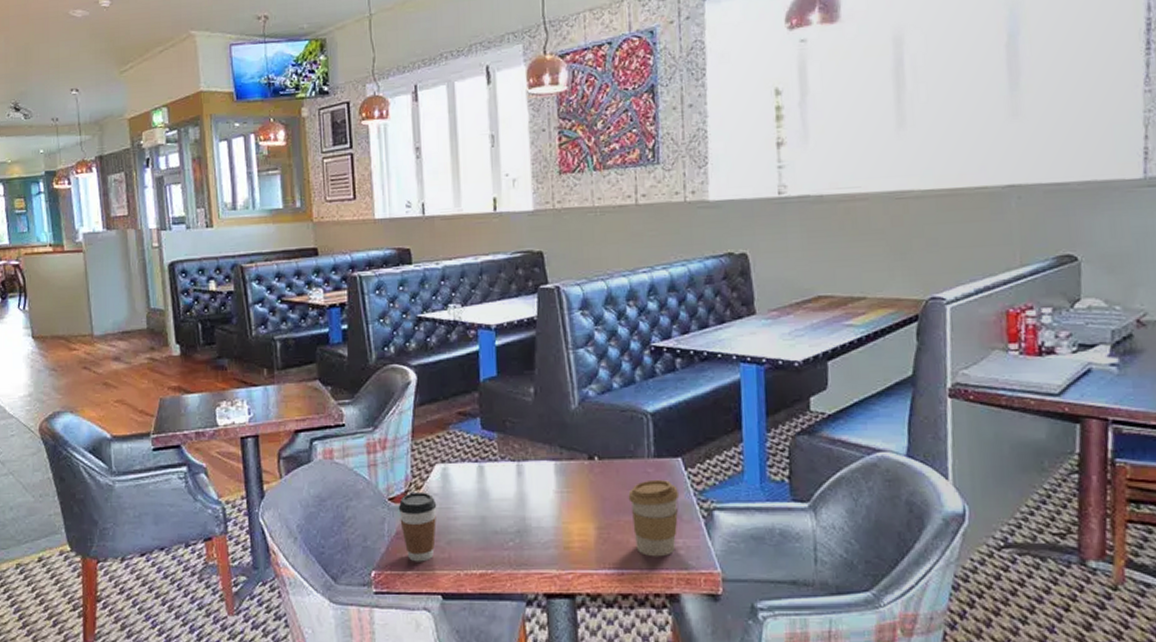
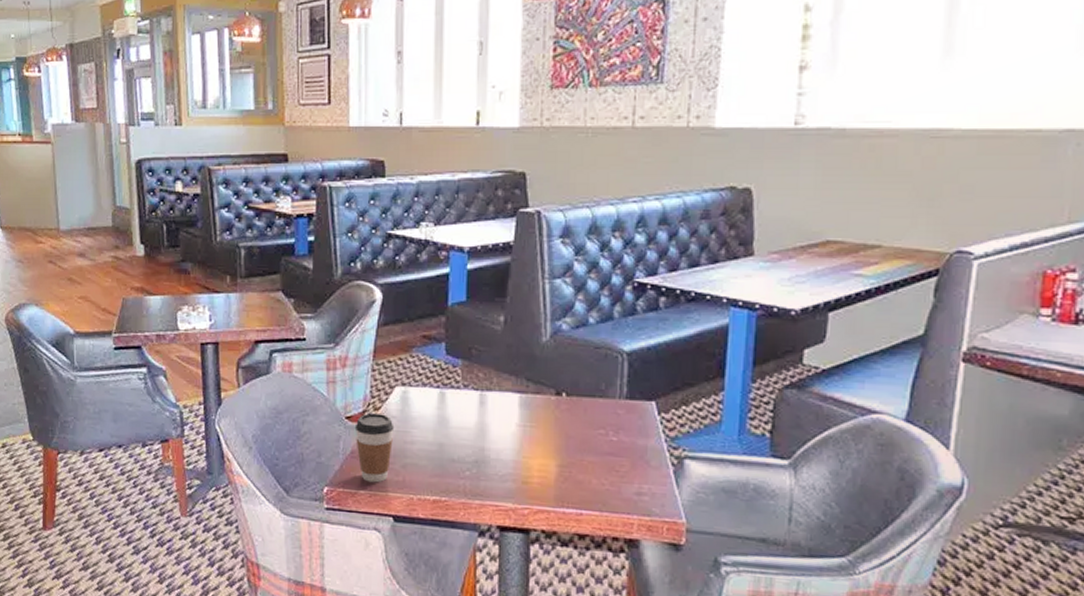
coffee cup: present [628,479,680,557] -> none [594,421,650,501]

